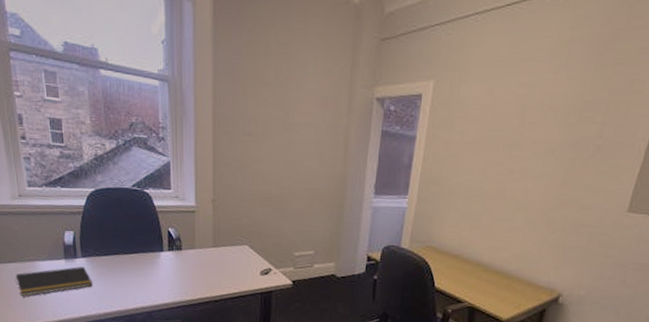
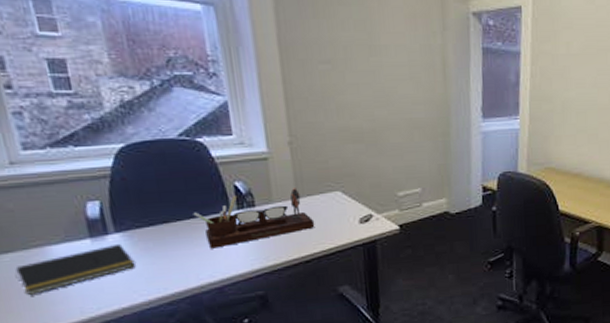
desk organizer: none [136,238,225,280] -> present [193,188,315,249]

